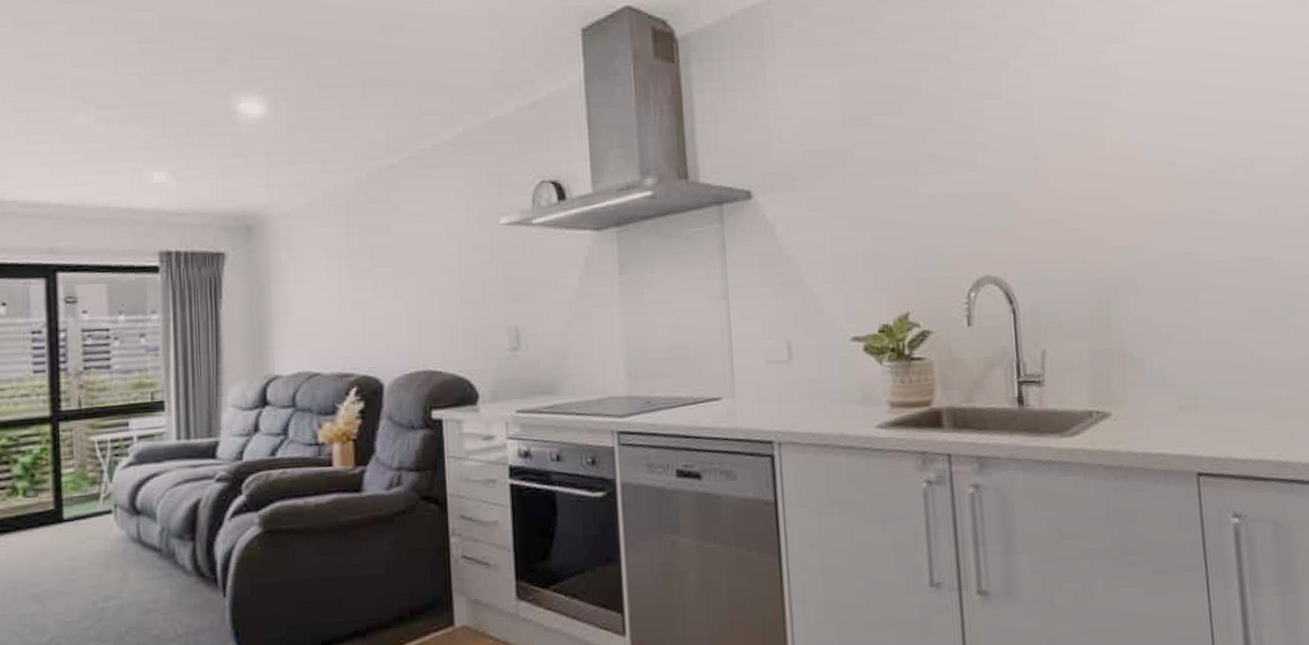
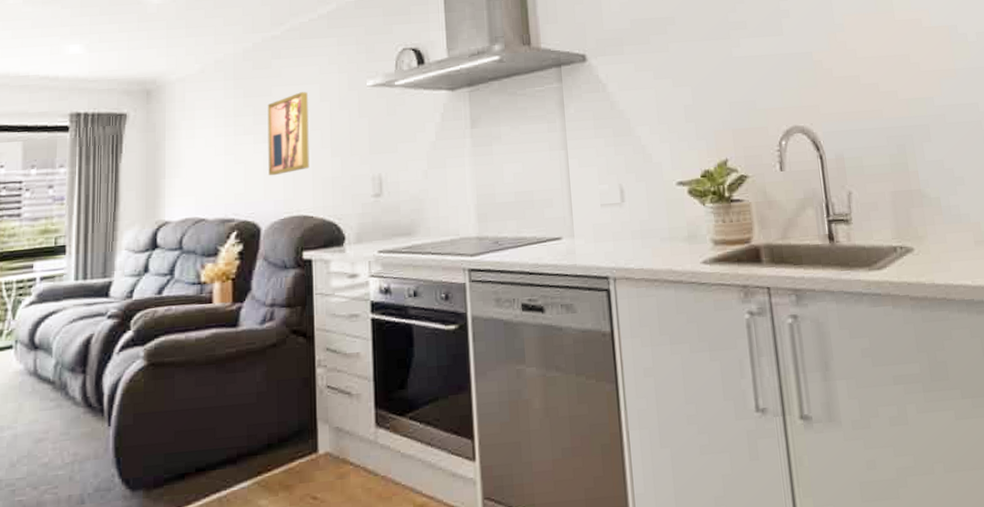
wall art: none [386,230,437,326] -> present [267,92,310,176]

